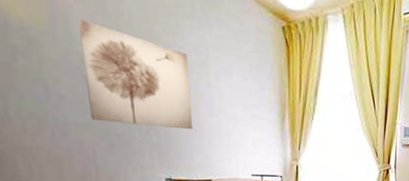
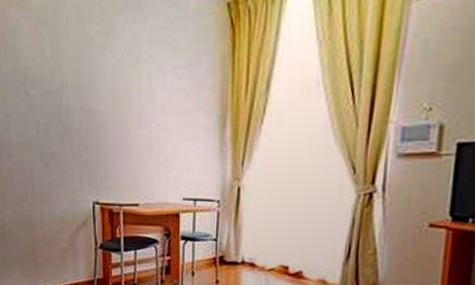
wall art: present [78,19,193,130] -> none [24,32,122,145]

